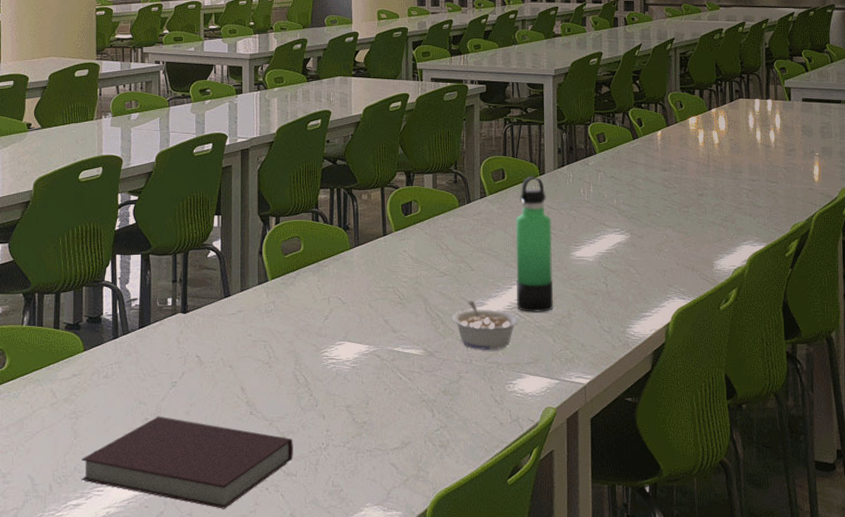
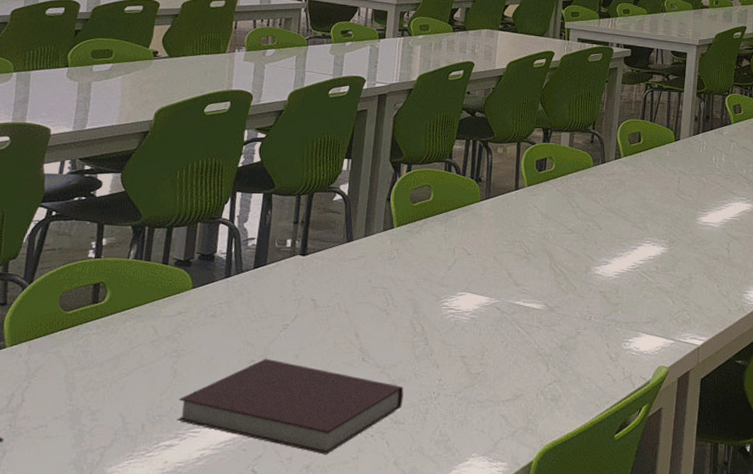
legume: present [452,300,520,350] -> none [575,258,642,308]
thermos bottle: present [515,177,553,312] -> none [640,142,682,274]

